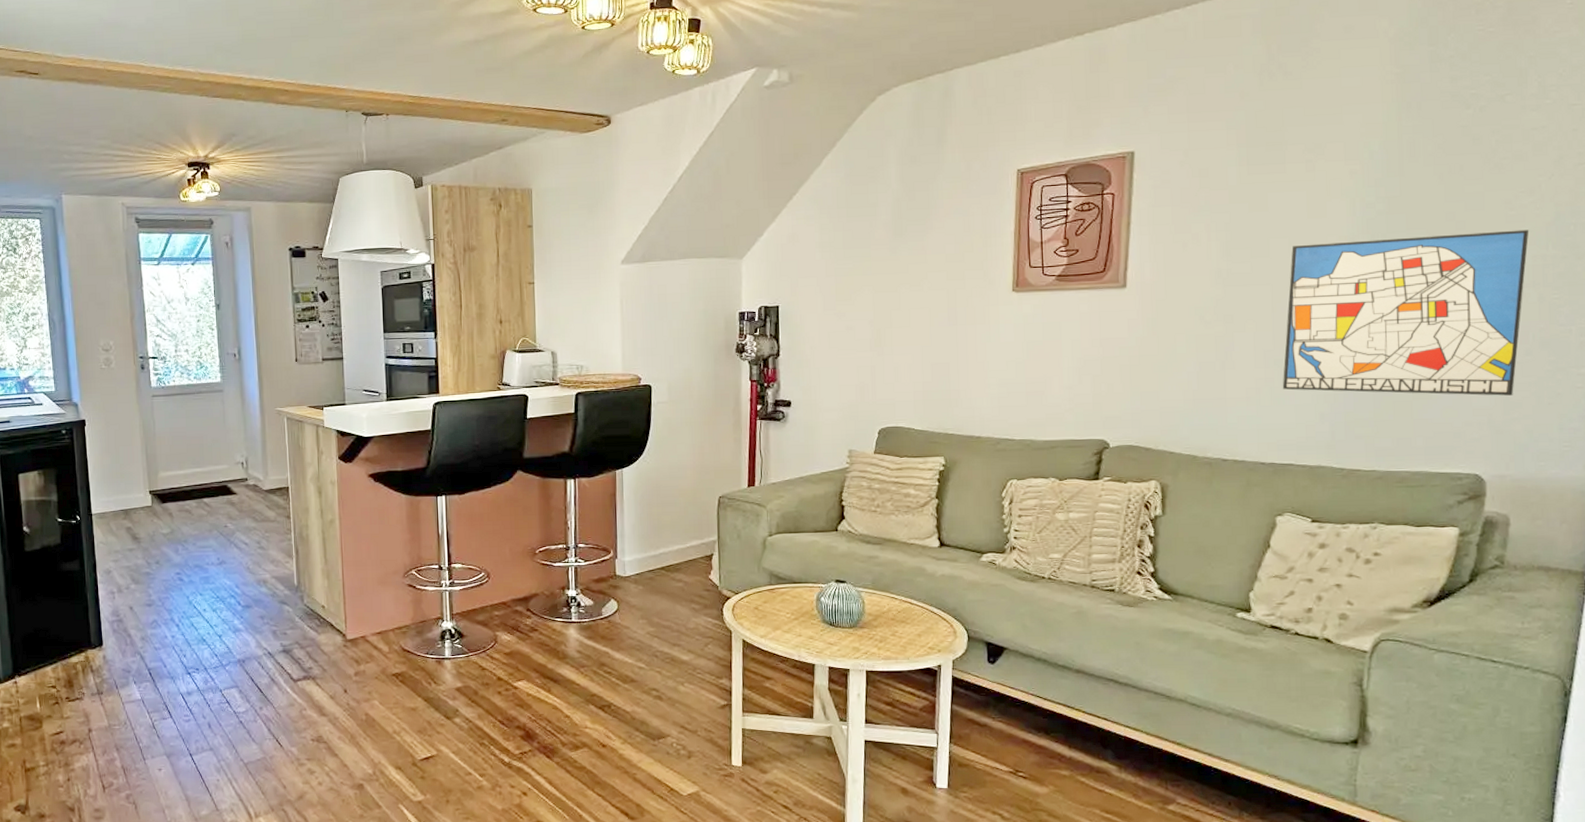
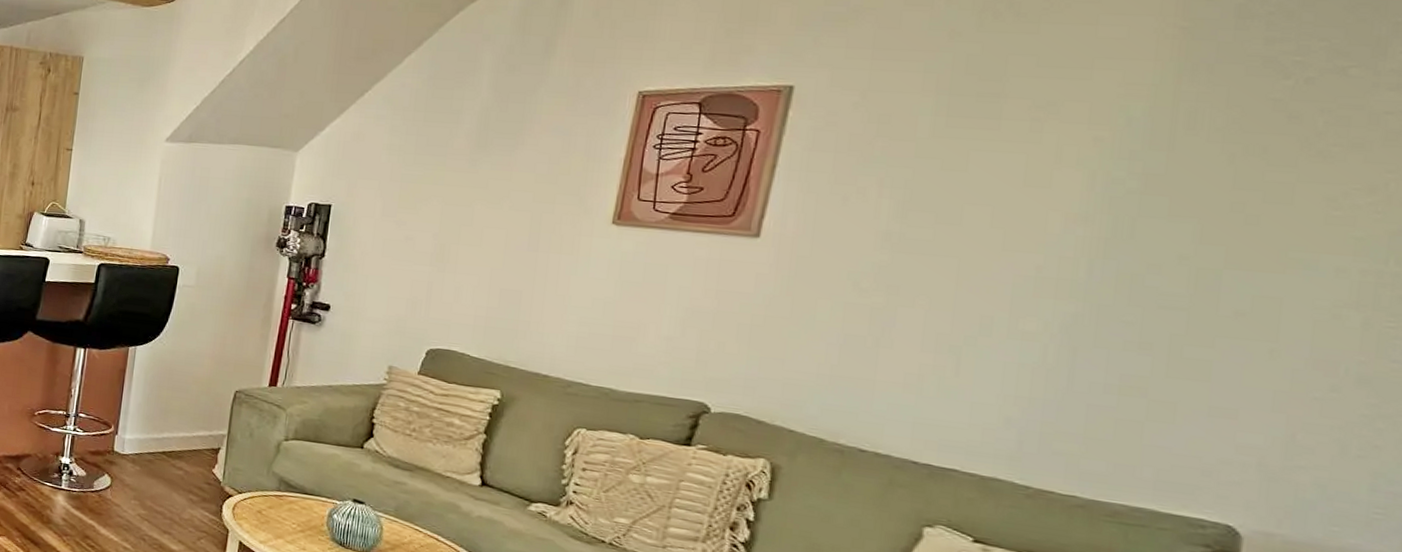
wall art: present [1282,229,1529,396] -> none [955,217,1361,438]

